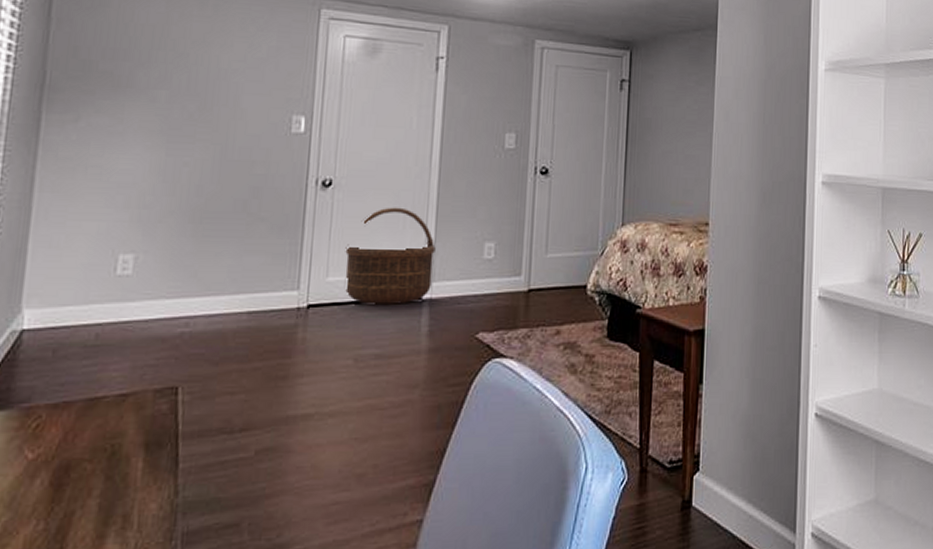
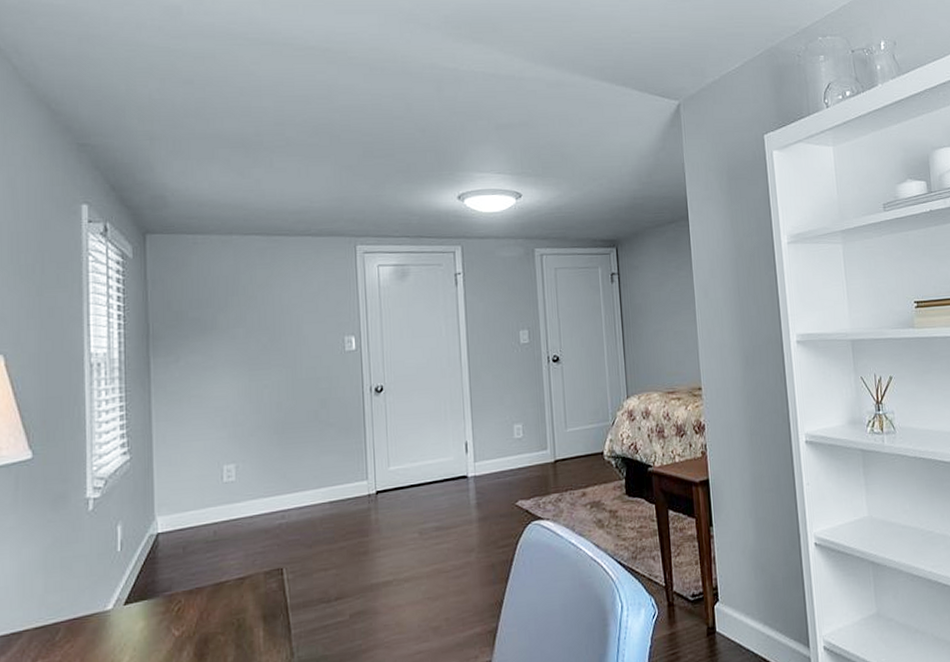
basket: present [344,207,436,304] -> none [400,402,474,486]

